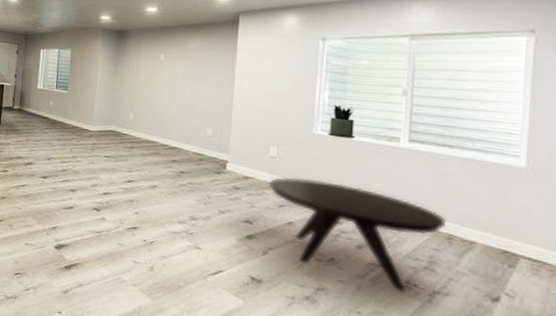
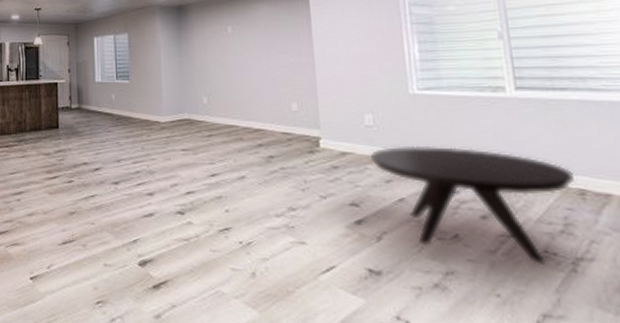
planter: present [328,105,355,139] -> none [425,59,456,95]

